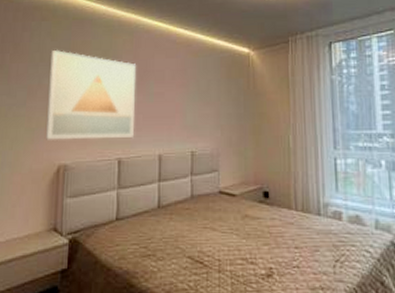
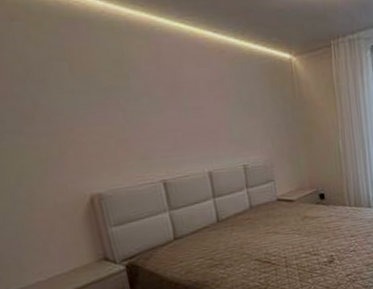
wall art: present [46,49,137,140] -> none [38,59,176,170]

